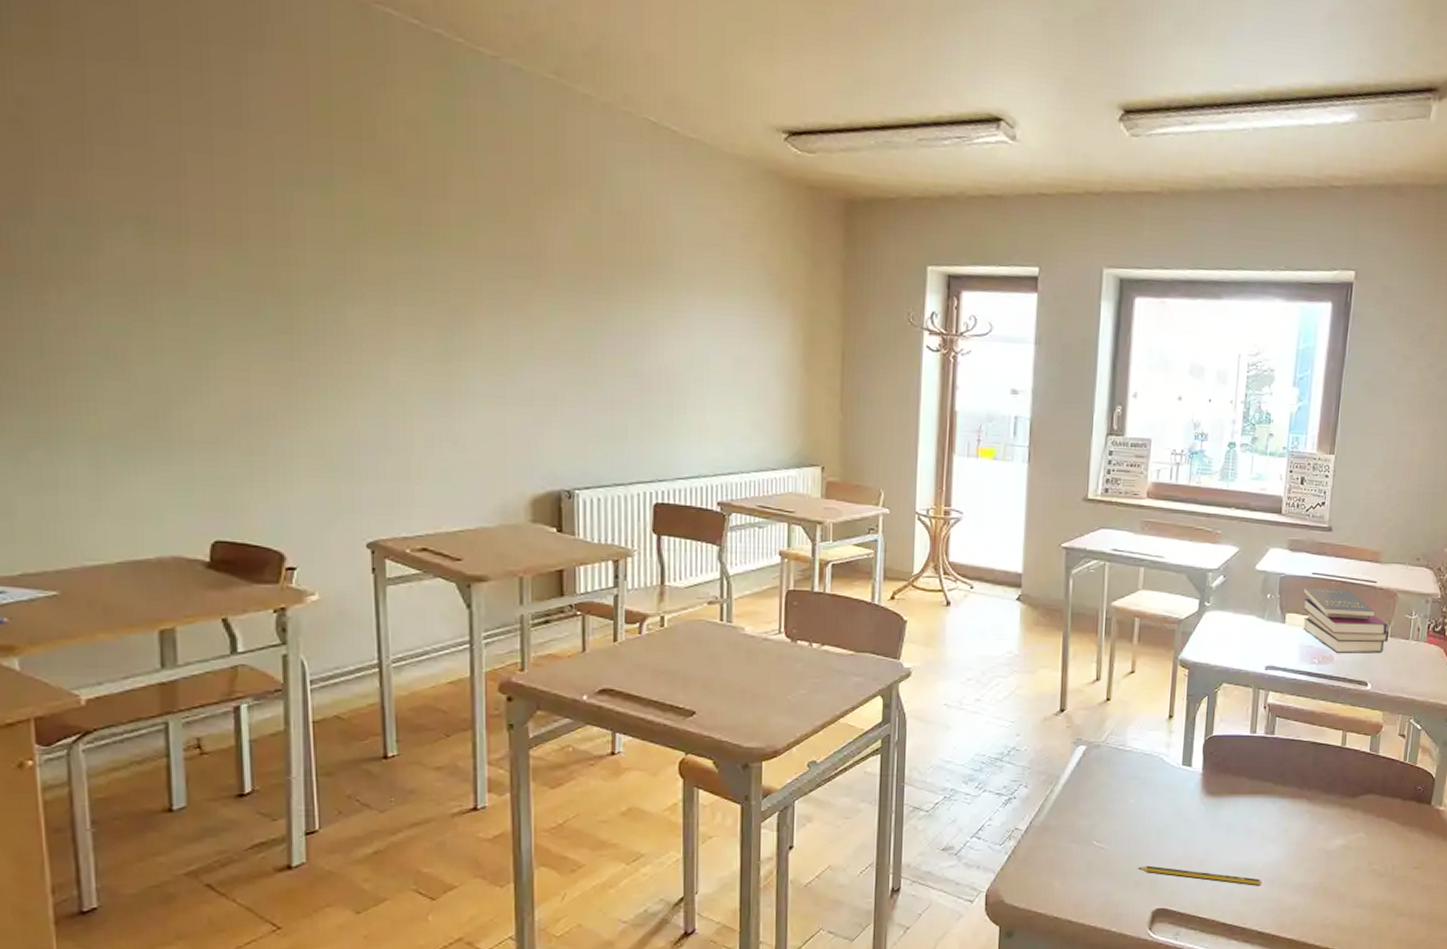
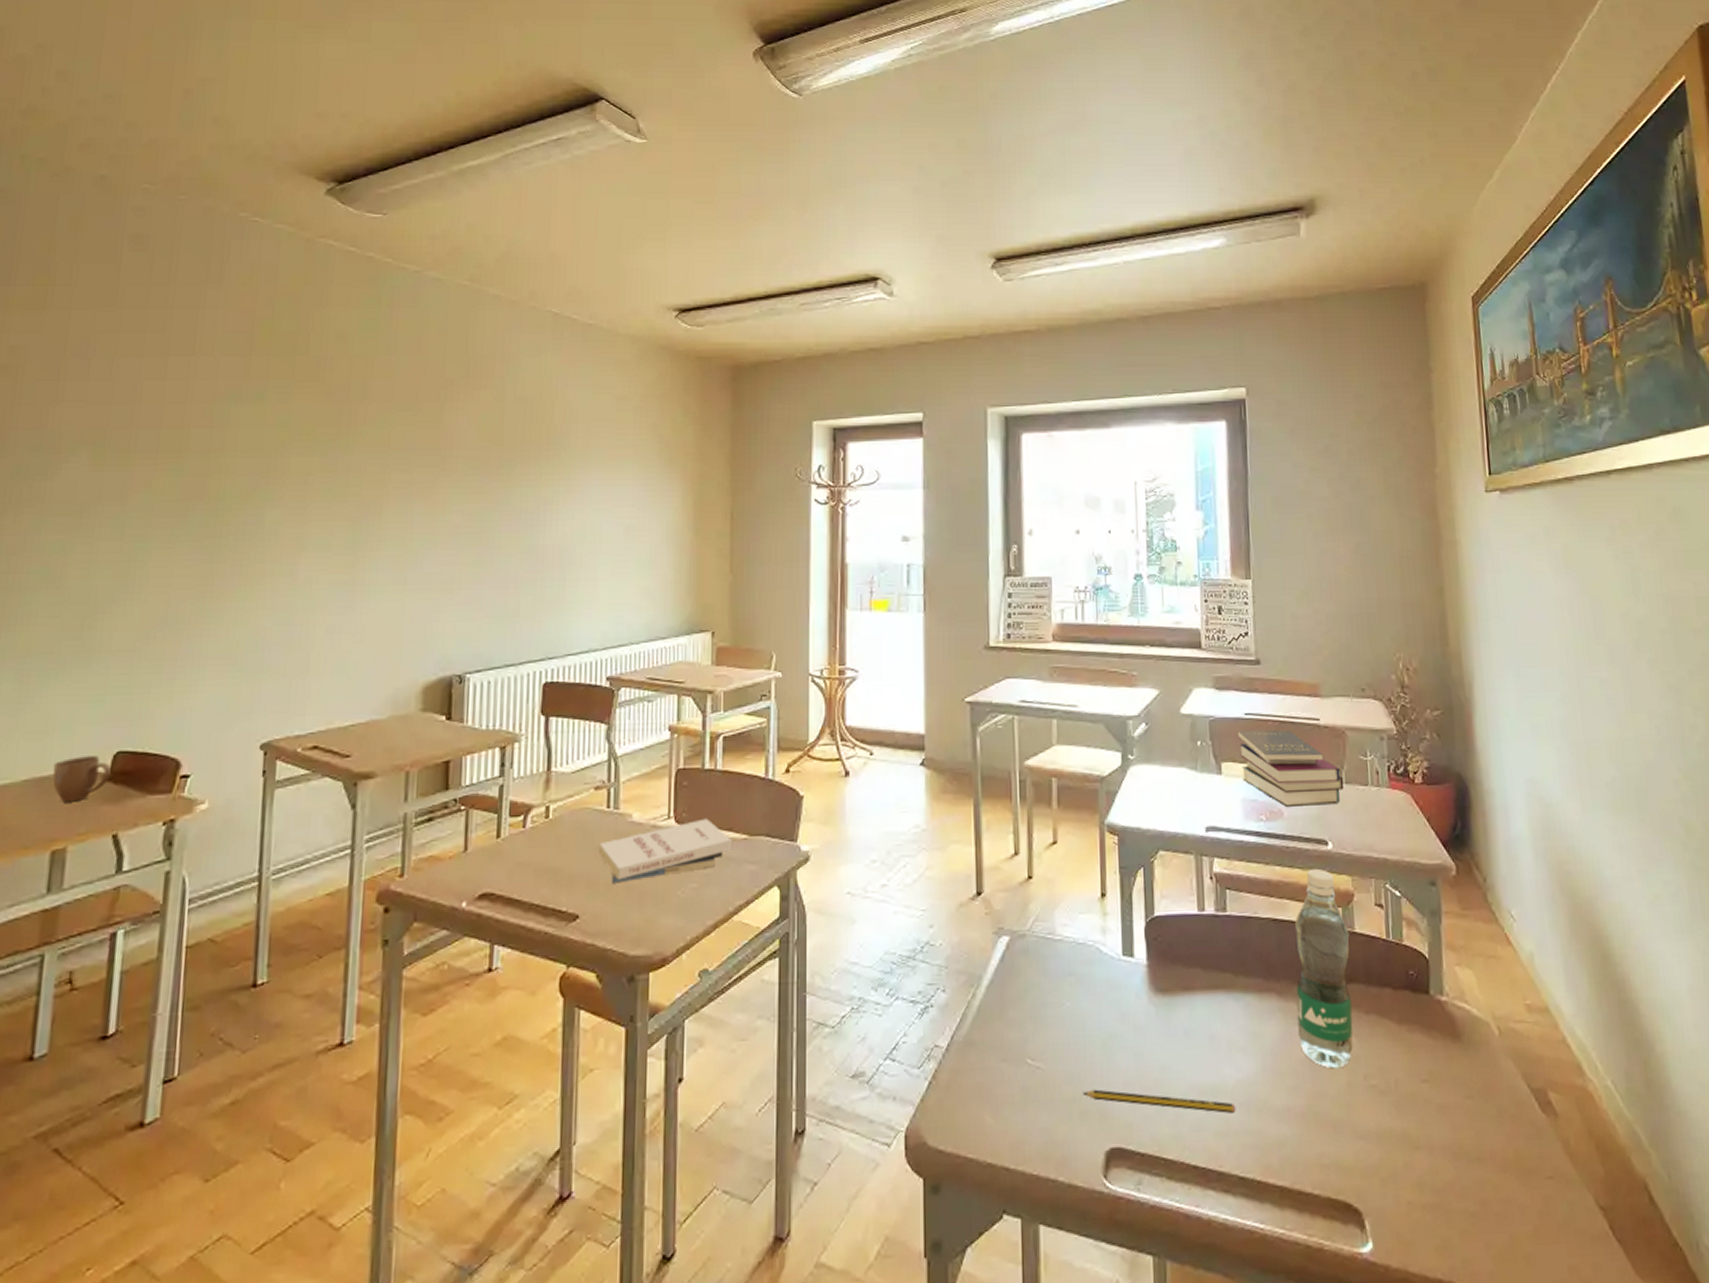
mug: none [147,543,212,586] -> present [52,756,112,802]
books: none [713,635,841,687] -> present [599,818,734,884]
bottle: none [1320,704,1374,856] -> present [1294,868,1354,1068]

